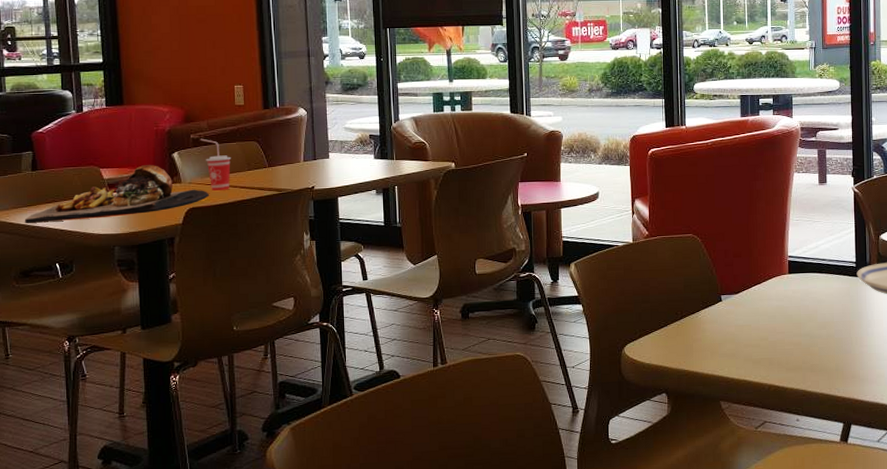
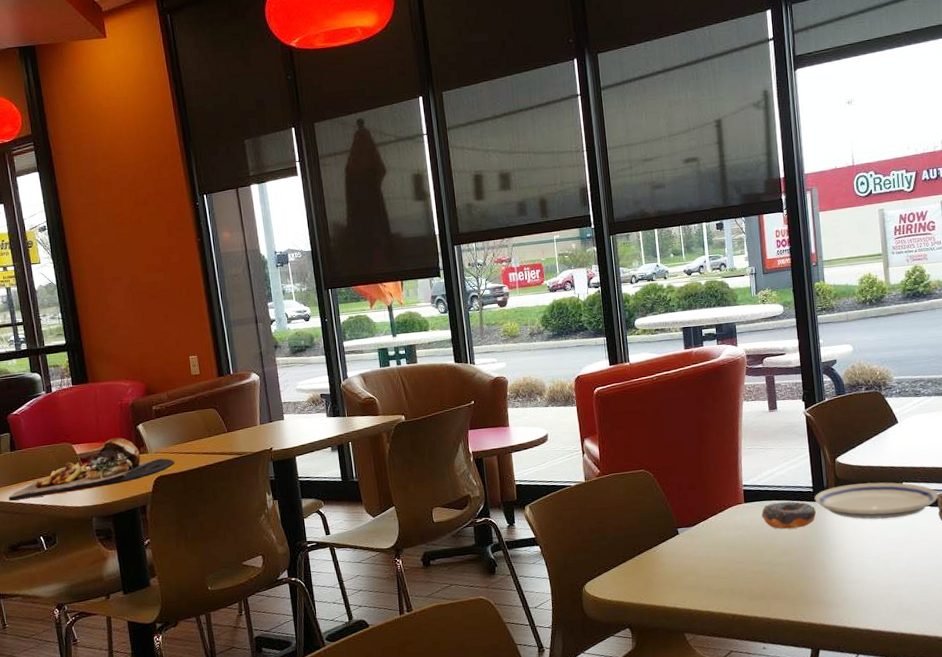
beverage cup: present [200,138,232,191] -> none [161,409,194,459]
donut: none [804,275,858,303] -> present [761,501,817,530]

